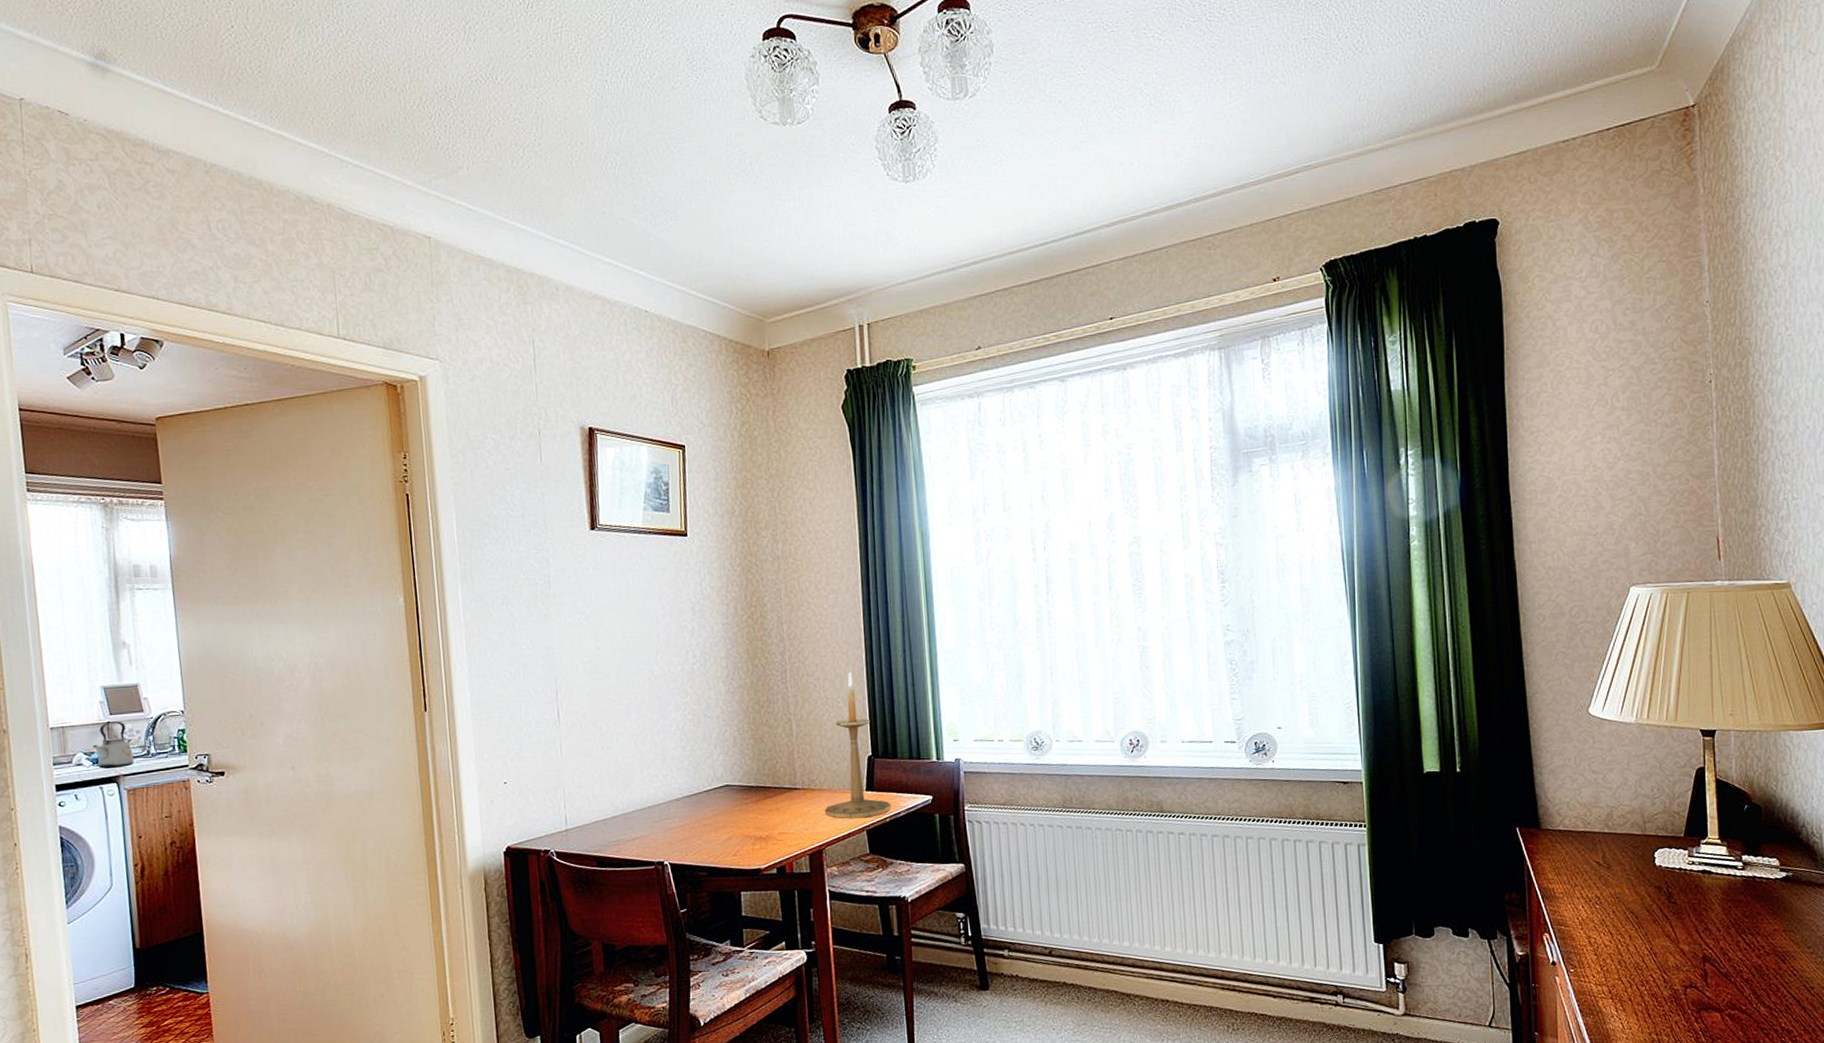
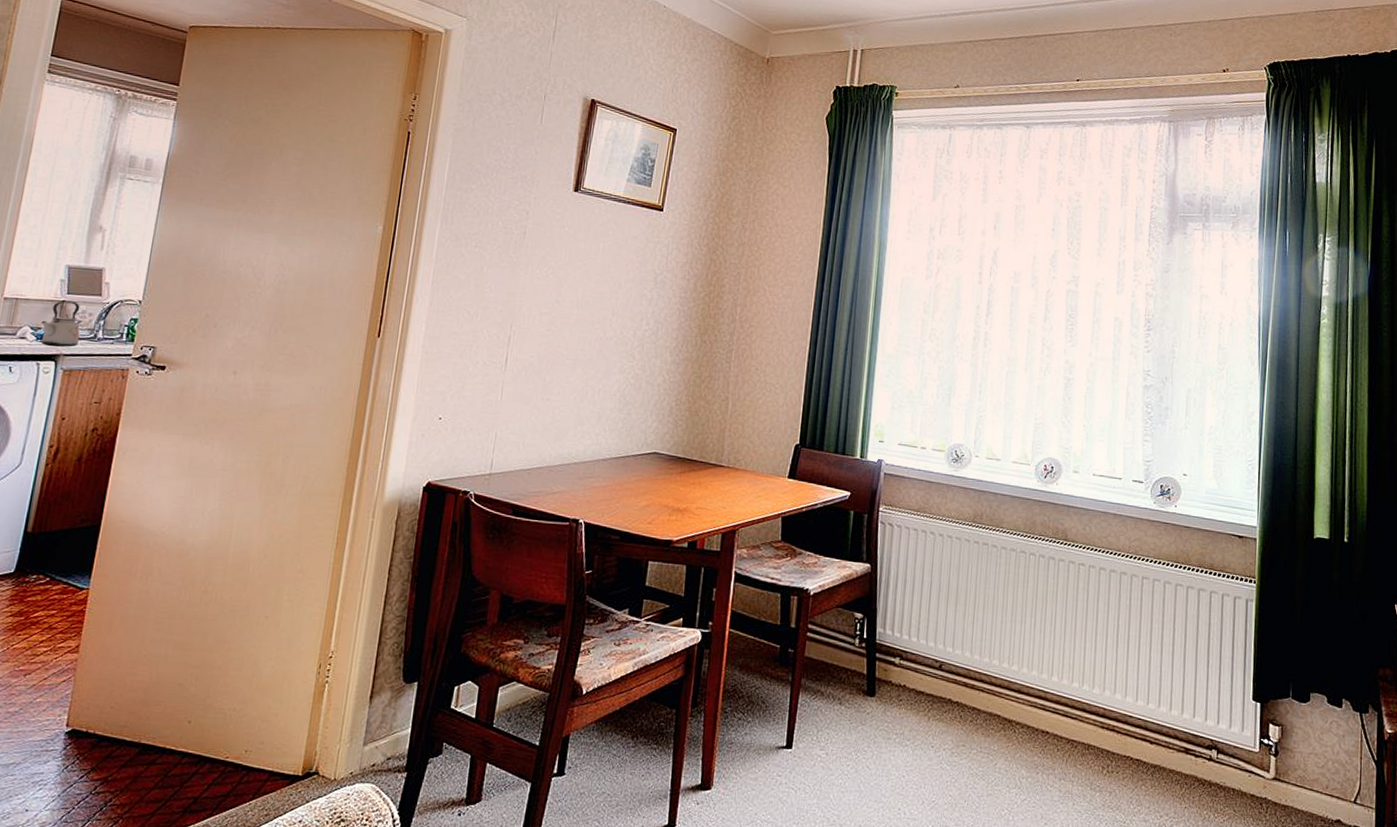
candlestick: present [824,671,892,819] -> none [744,360,810,505]

